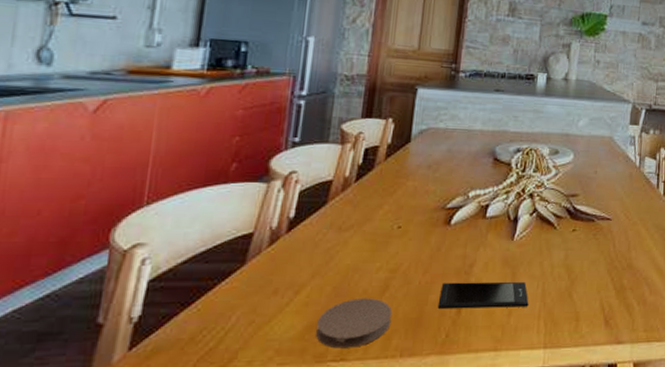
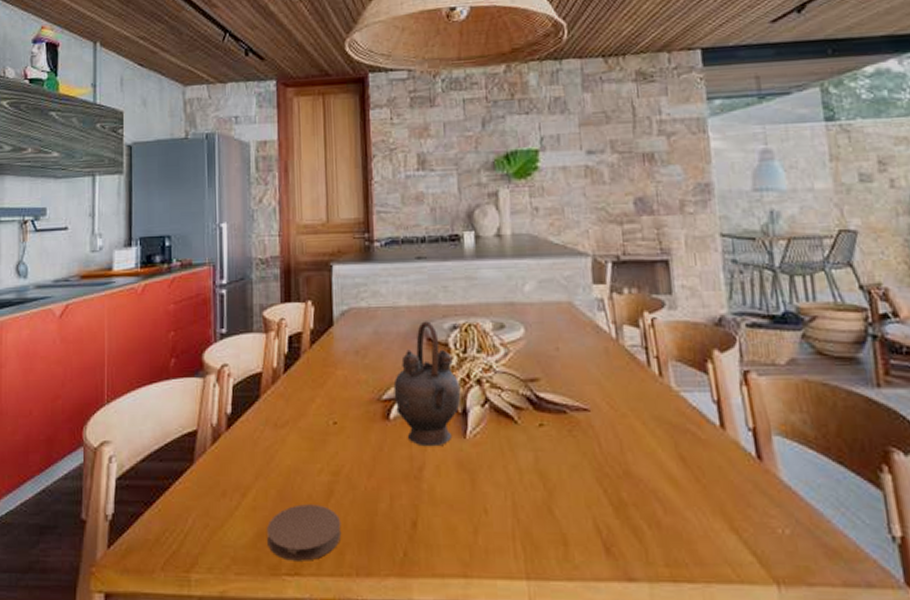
smartphone: present [437,281,529,310] -> none [389,489,498,523]
teapot: none [457,144,516,247] -> present [393,321,461,447]

